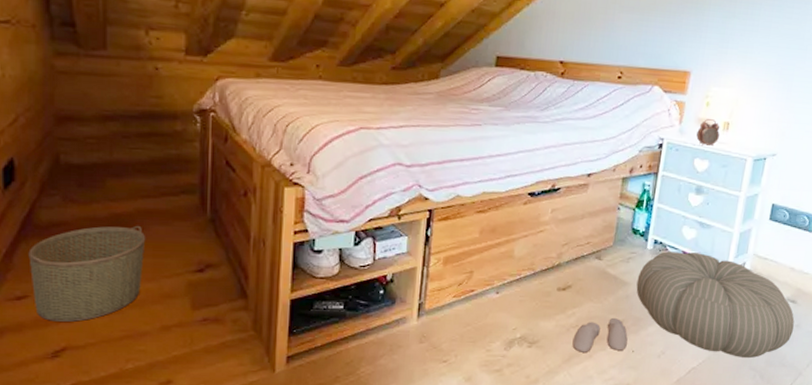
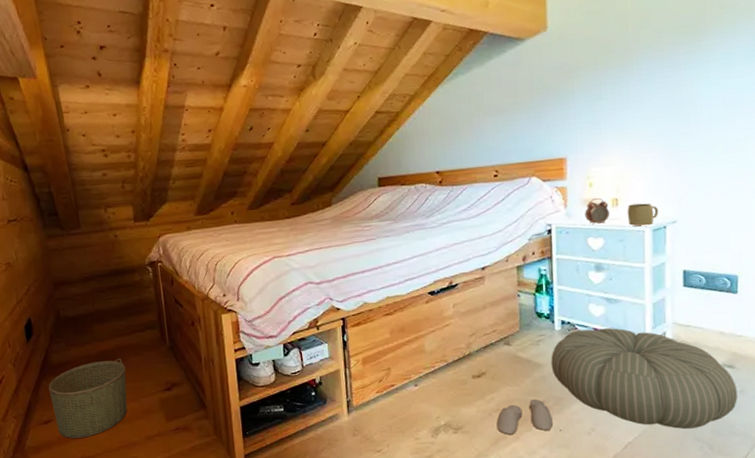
mug: none [734,130,763,155] -> present [627,203,659,227]

